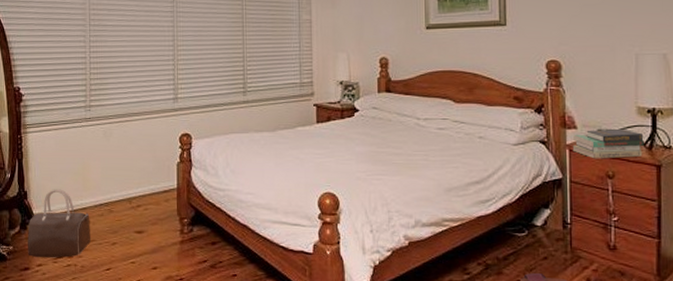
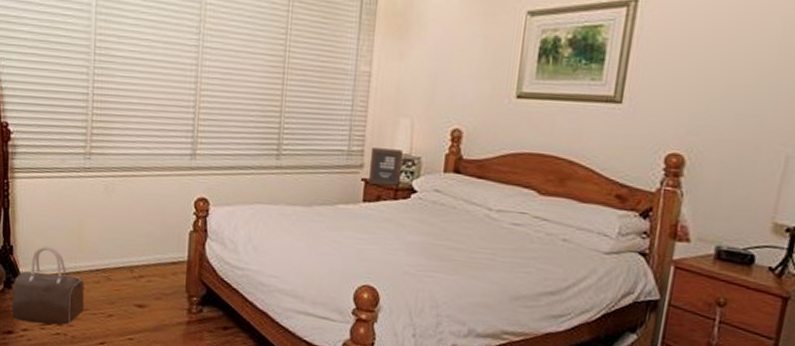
picture frame: none [319,78,345,109] -> present [369,148,403,188]
books: present [572,128,644,159] -> none [678,245,775,285]

